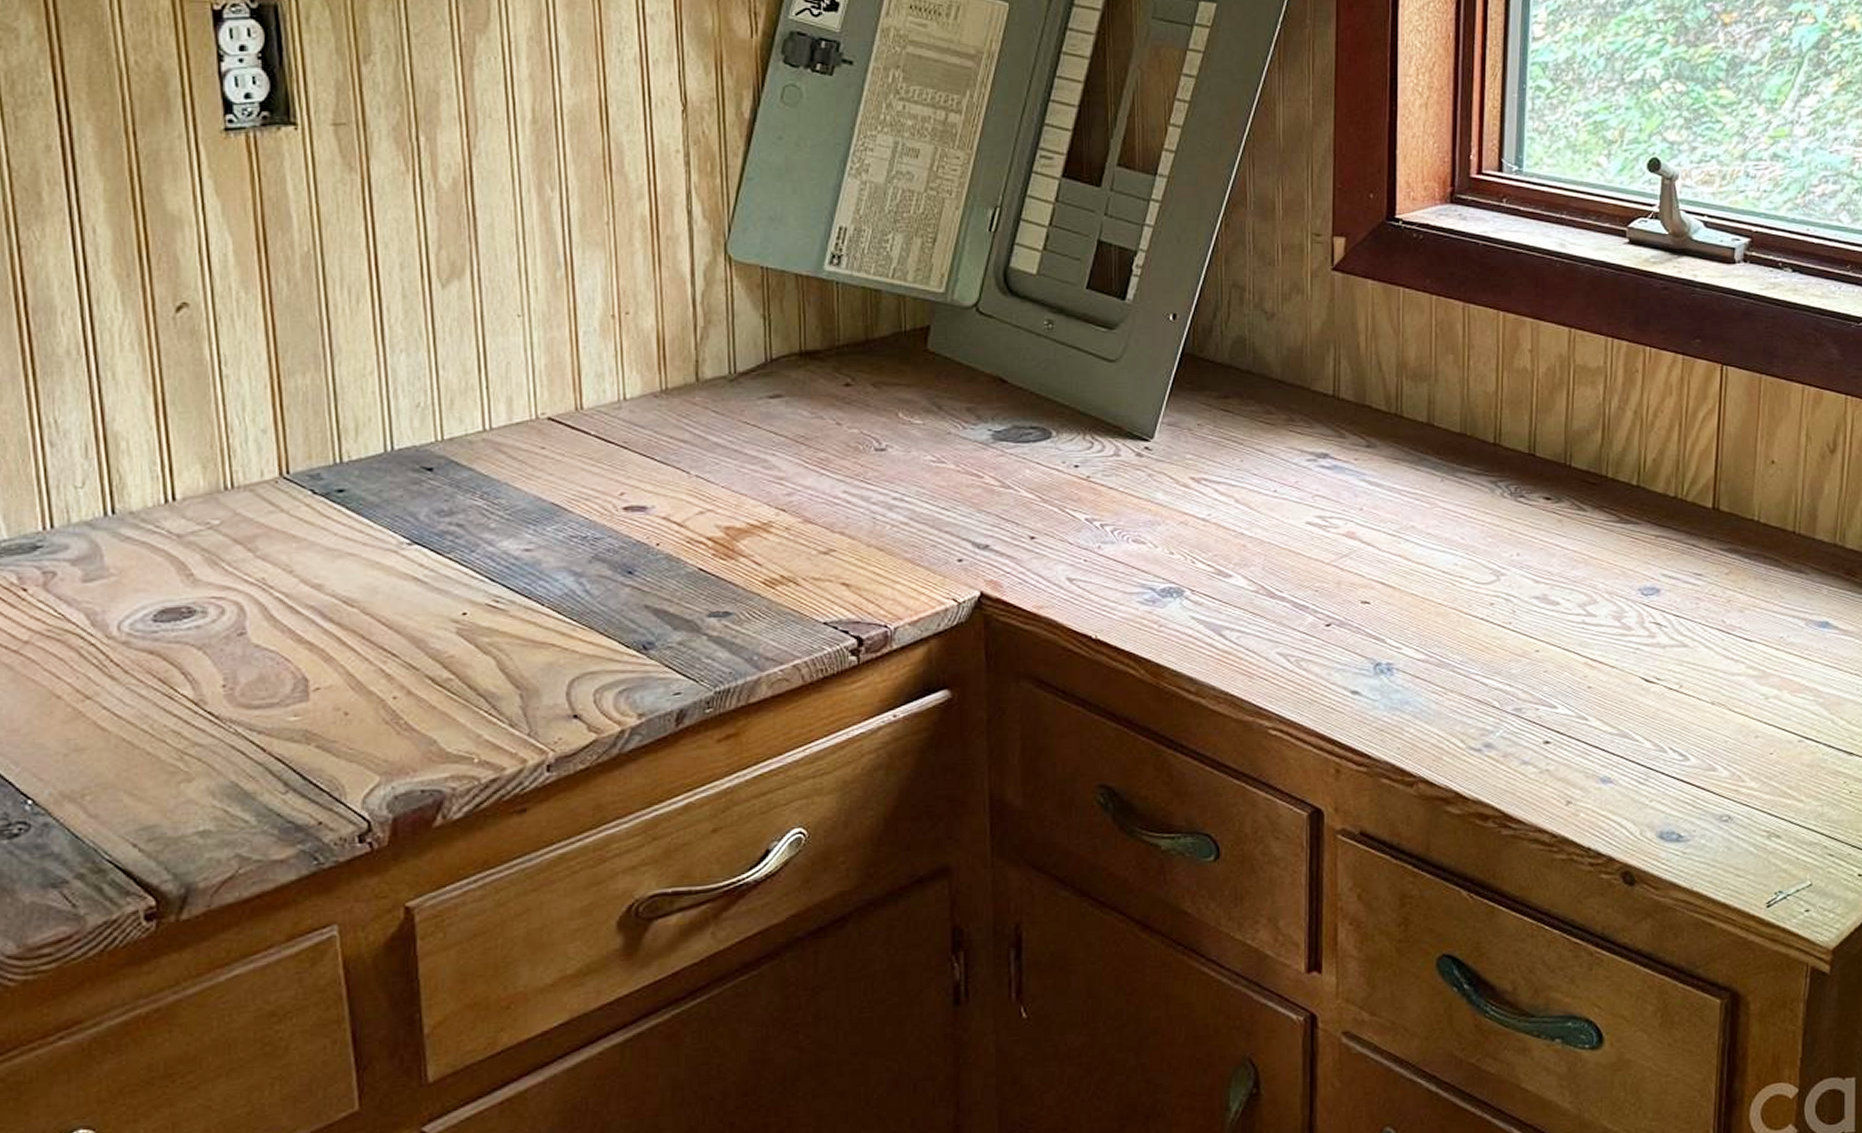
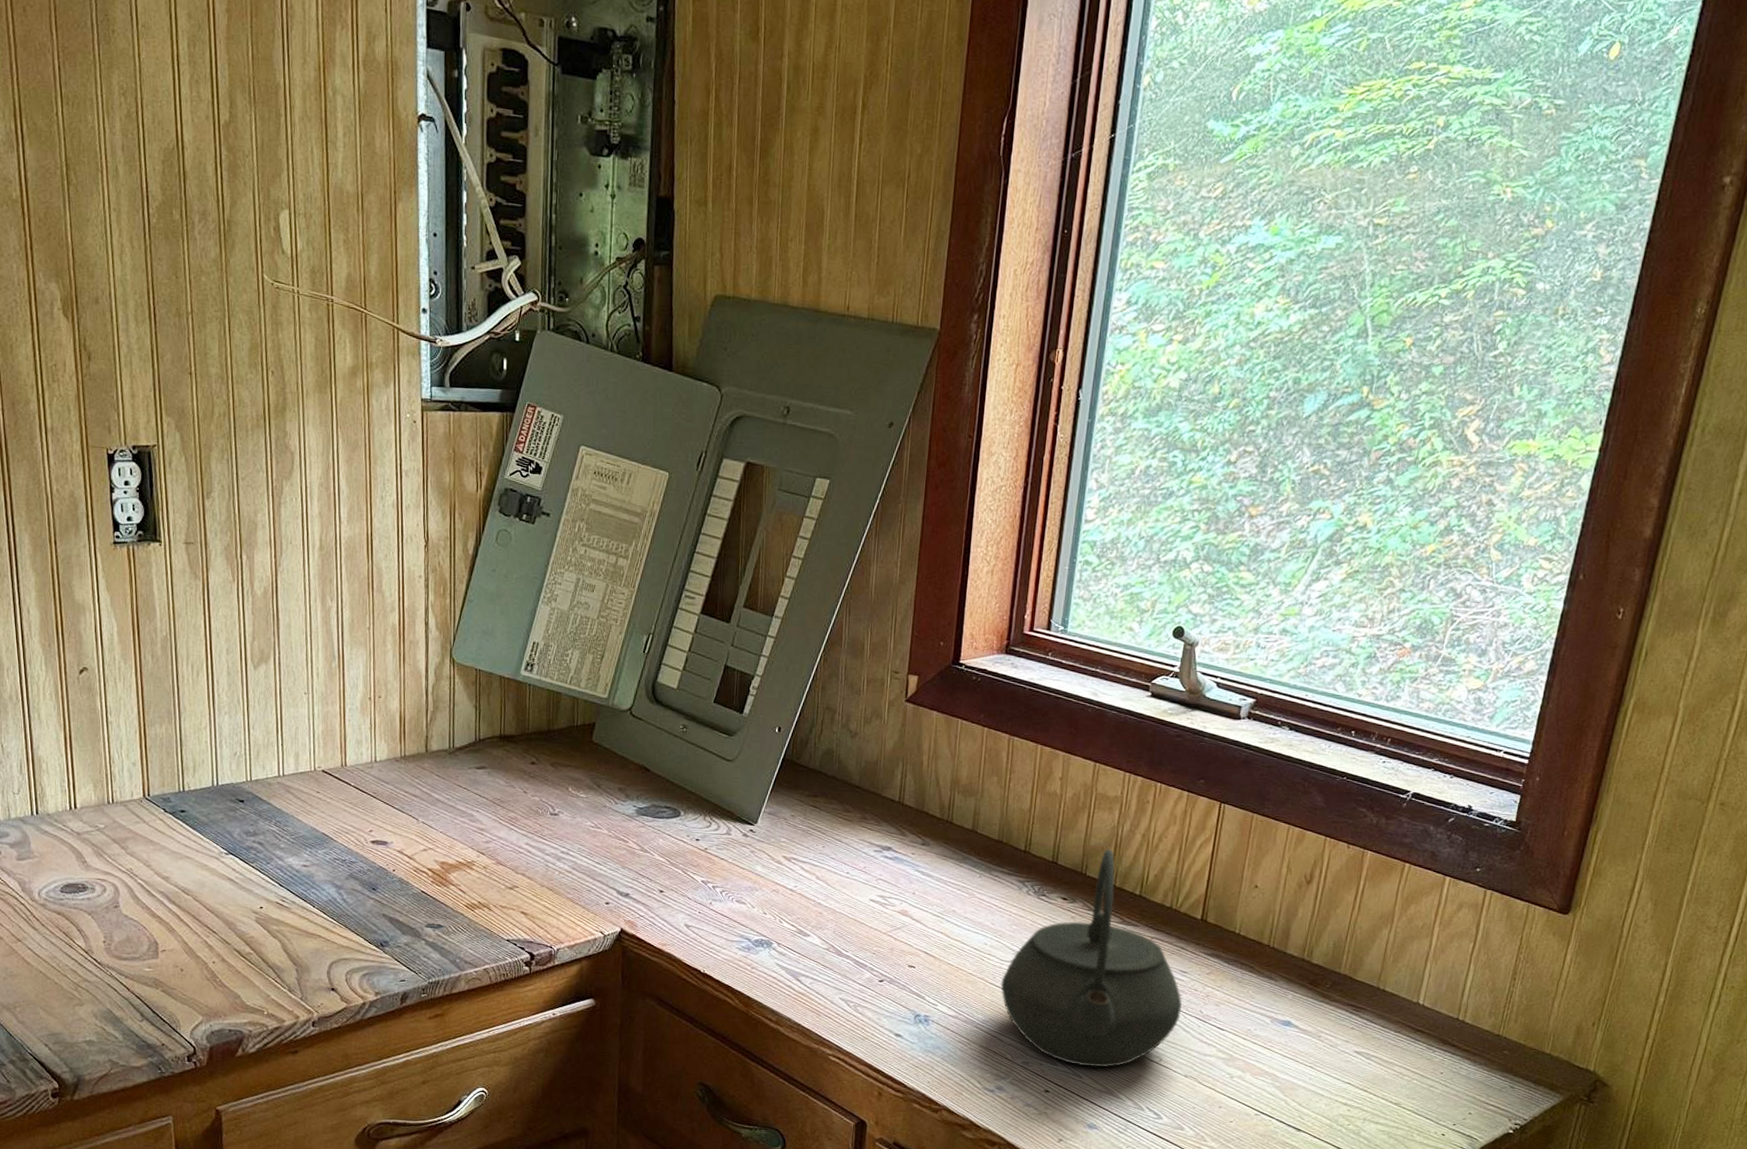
kettle: none [1478,432,1699,706] -> present [1000,849,1182,1068]

